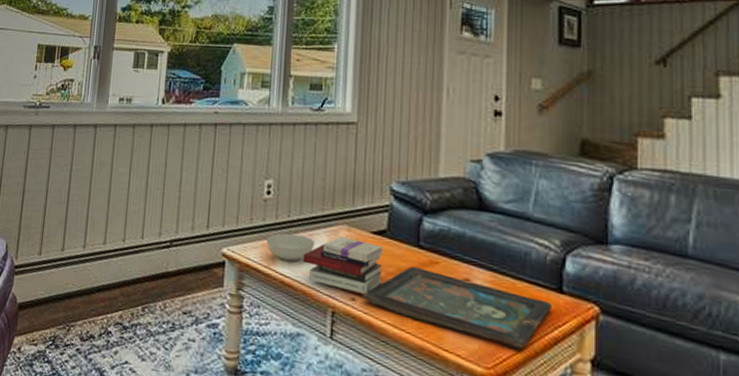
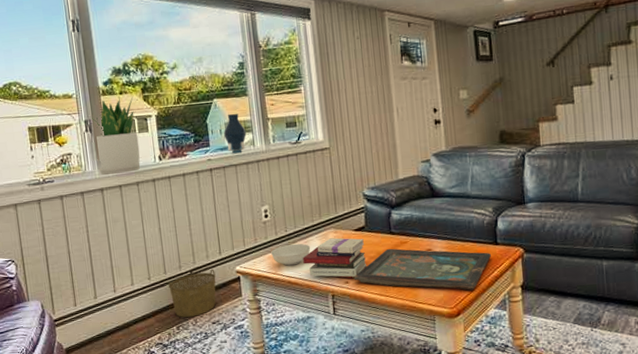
planter: none [98,26,149,112] -> present [91,96,141,175]
basket: none [143,244,198,300] -> present [168,269,216,318]
vase: none [237,64,263,111] -> present [223,114,247,154]

